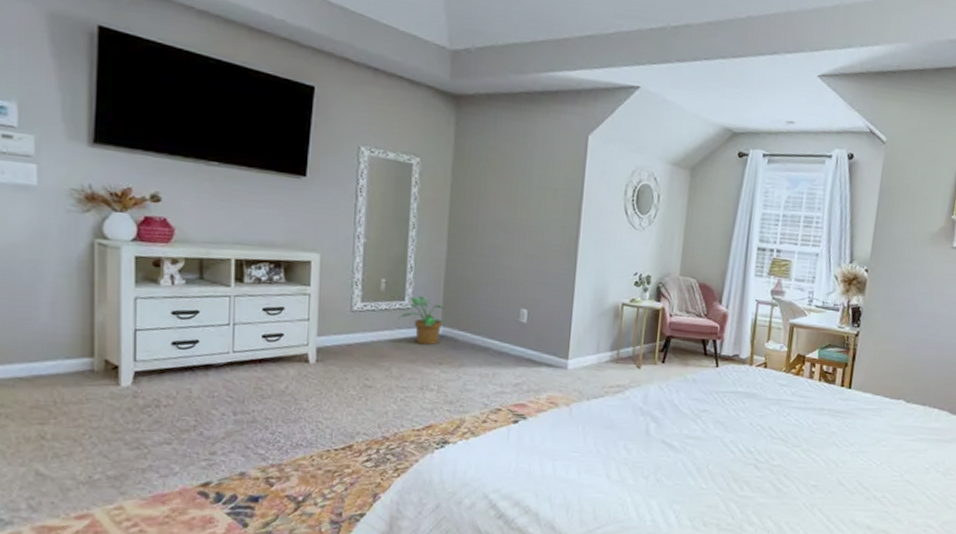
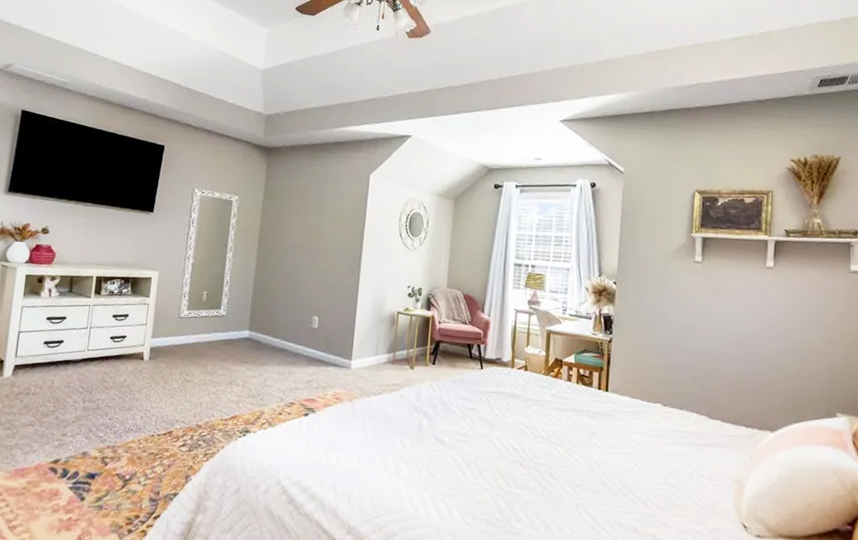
potted plant: present [398,296,447,345] -> none [215,305,253,346]

